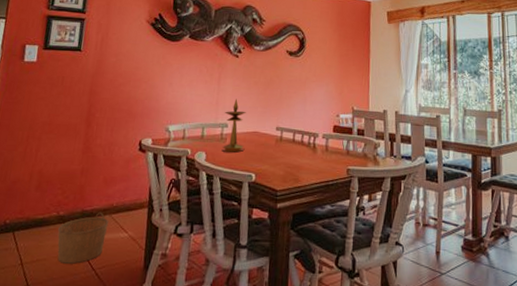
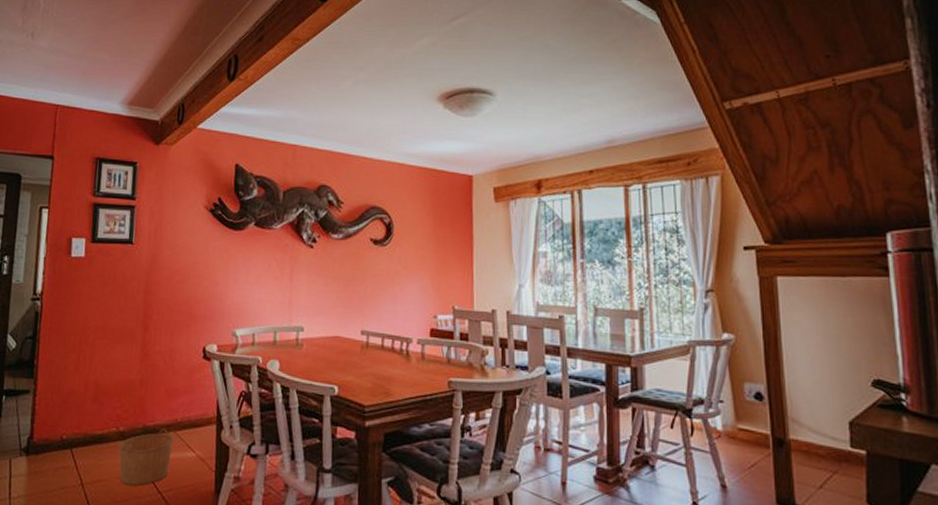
candlestick: present [221,98,246,153] -> none [297,297,325,361]

